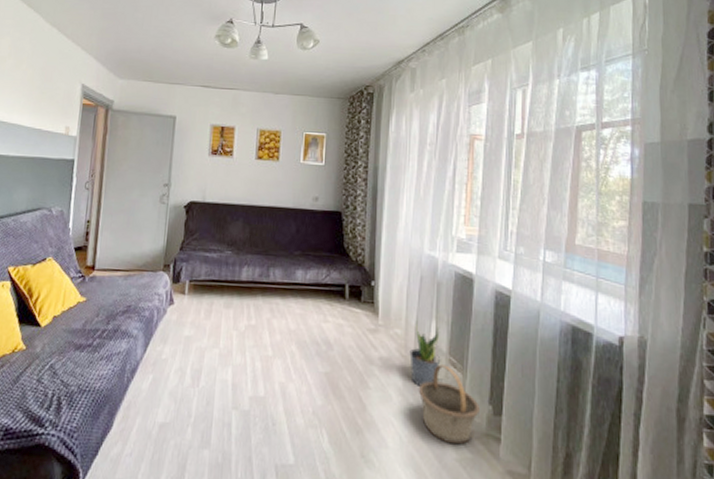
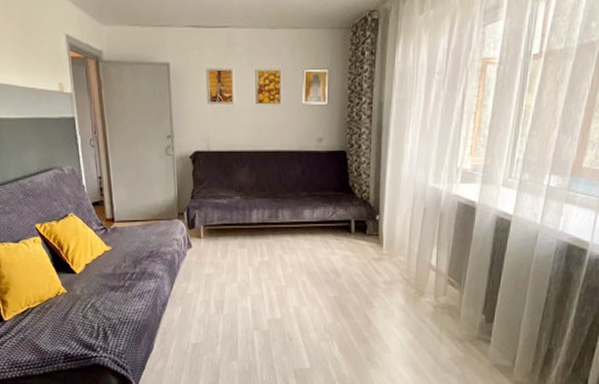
potted plant: present [409,319,441,387] -> none [411,247,441,303]
basket: present [418,364,479,445] -> none [418,284,474,347]

